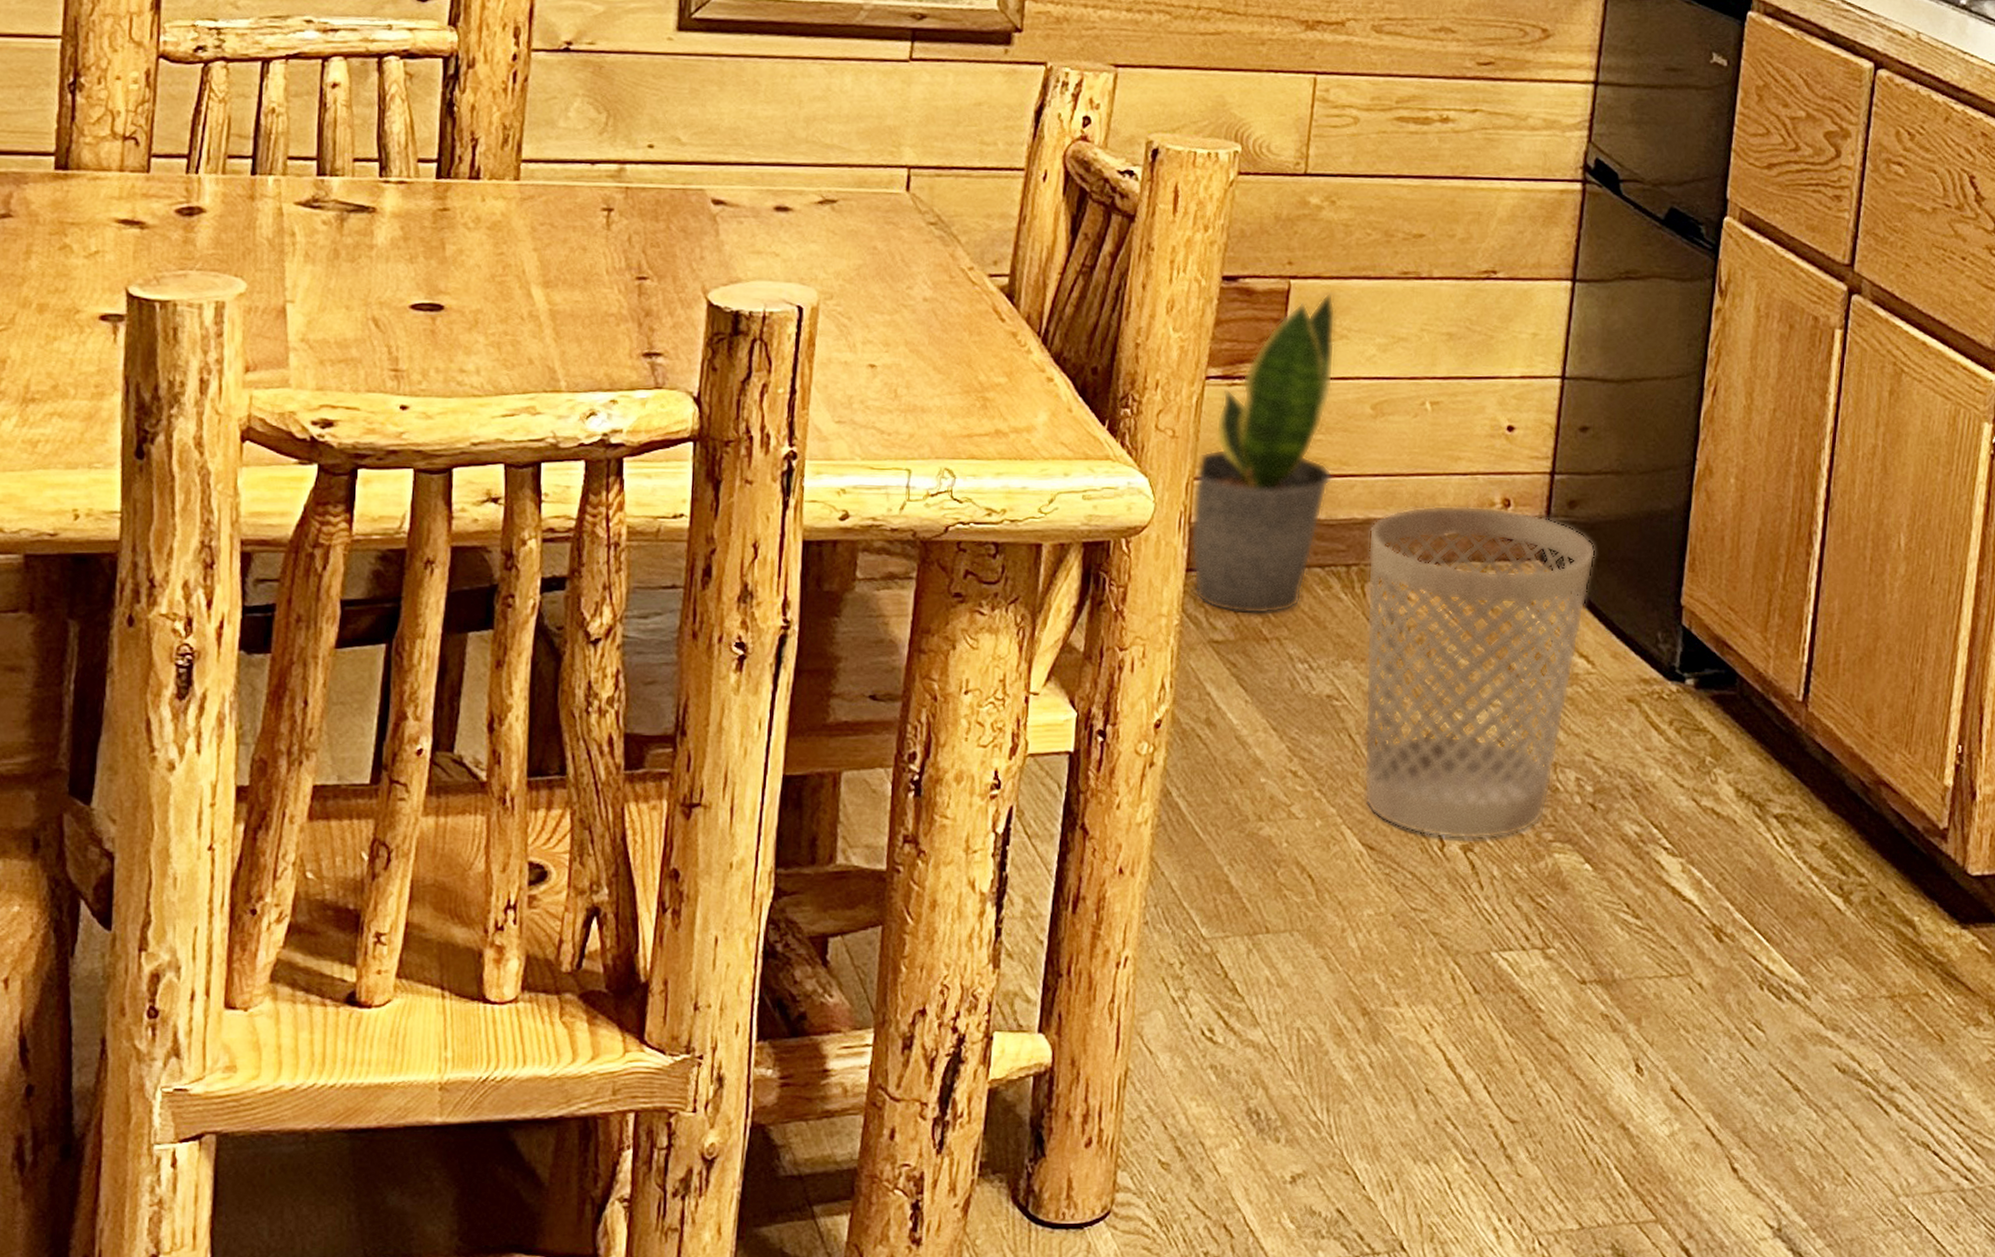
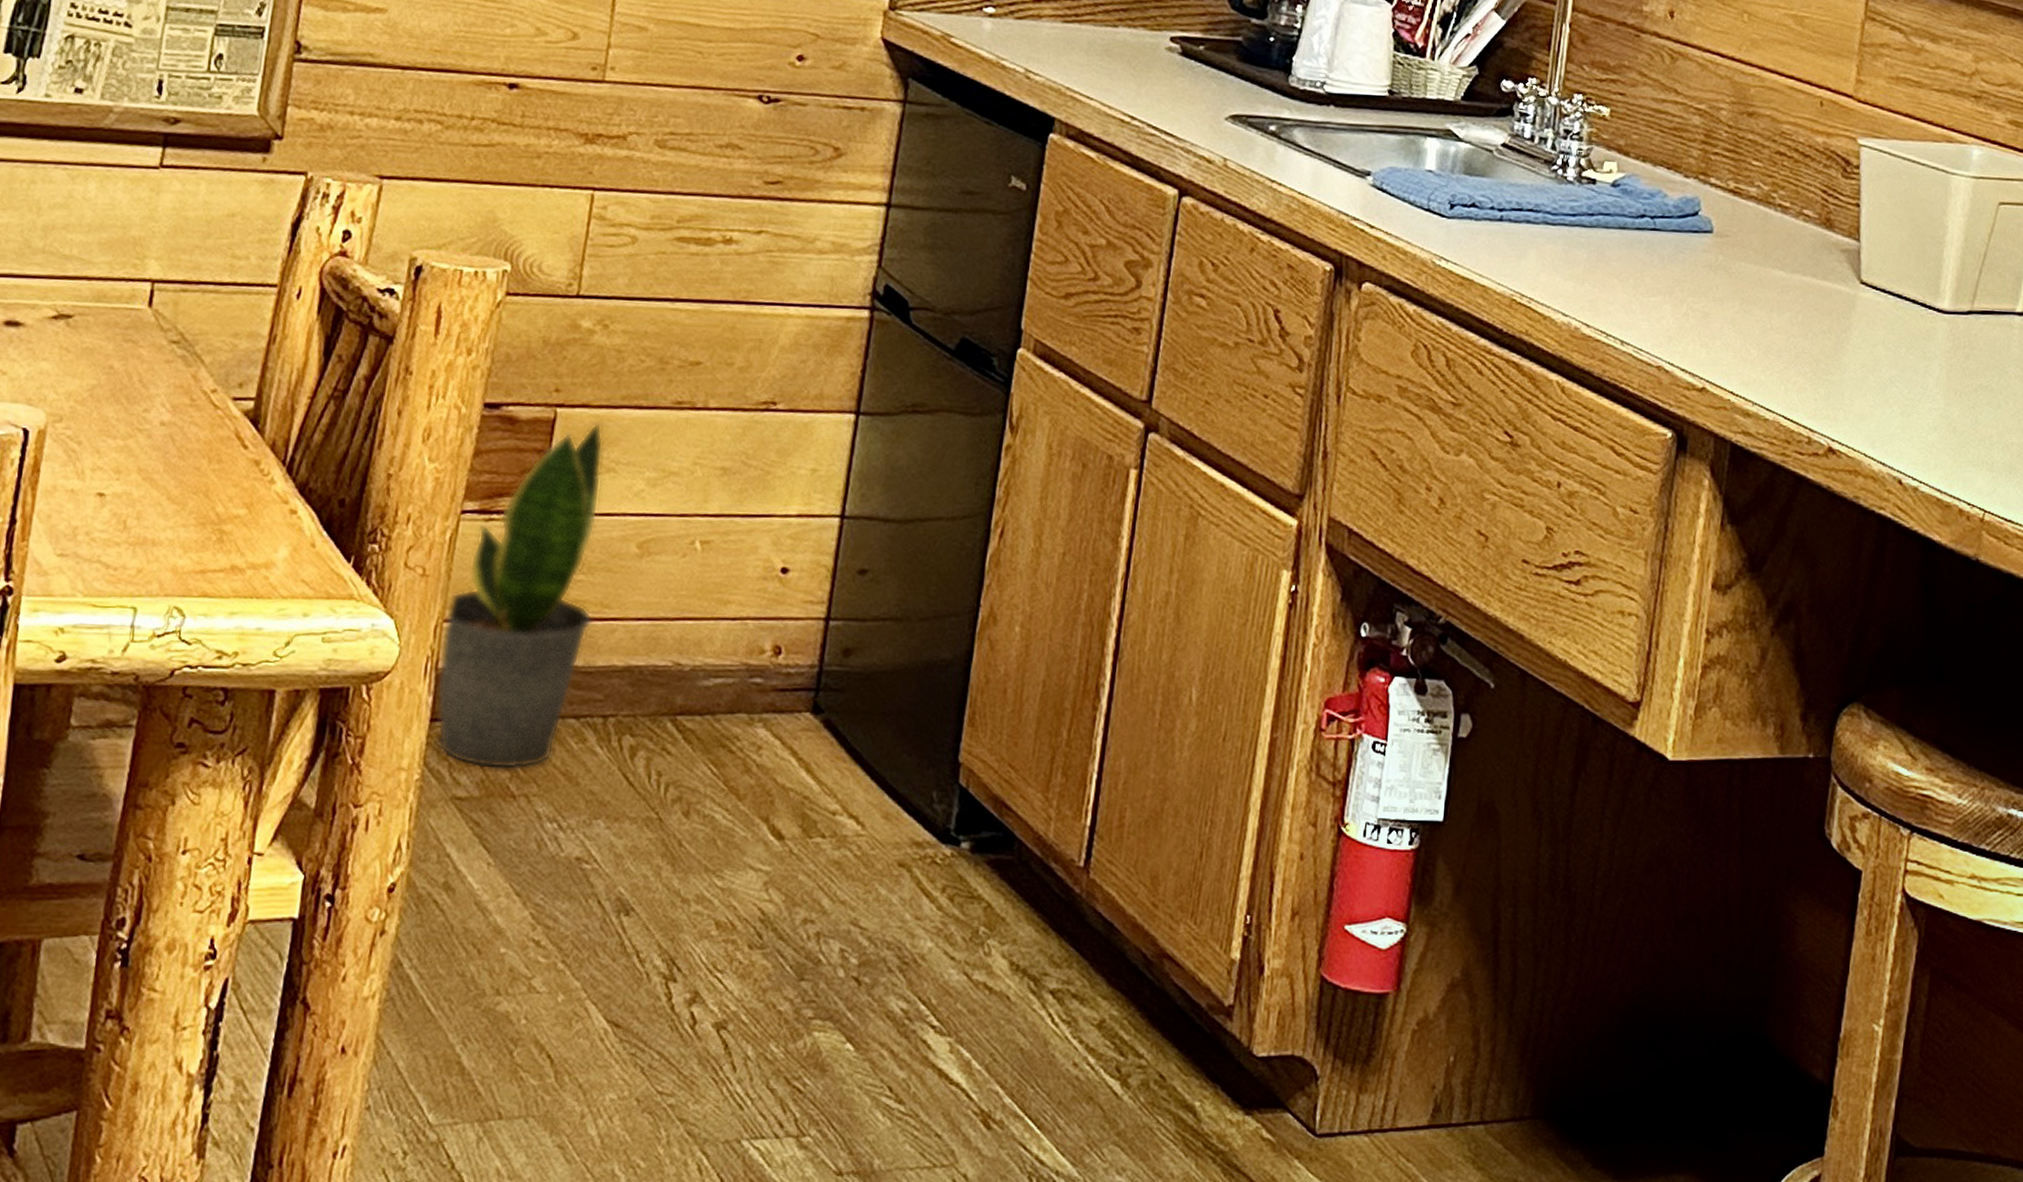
wastebasket: present [1363,505,1596,840] -> none [611,652,871,1017]

